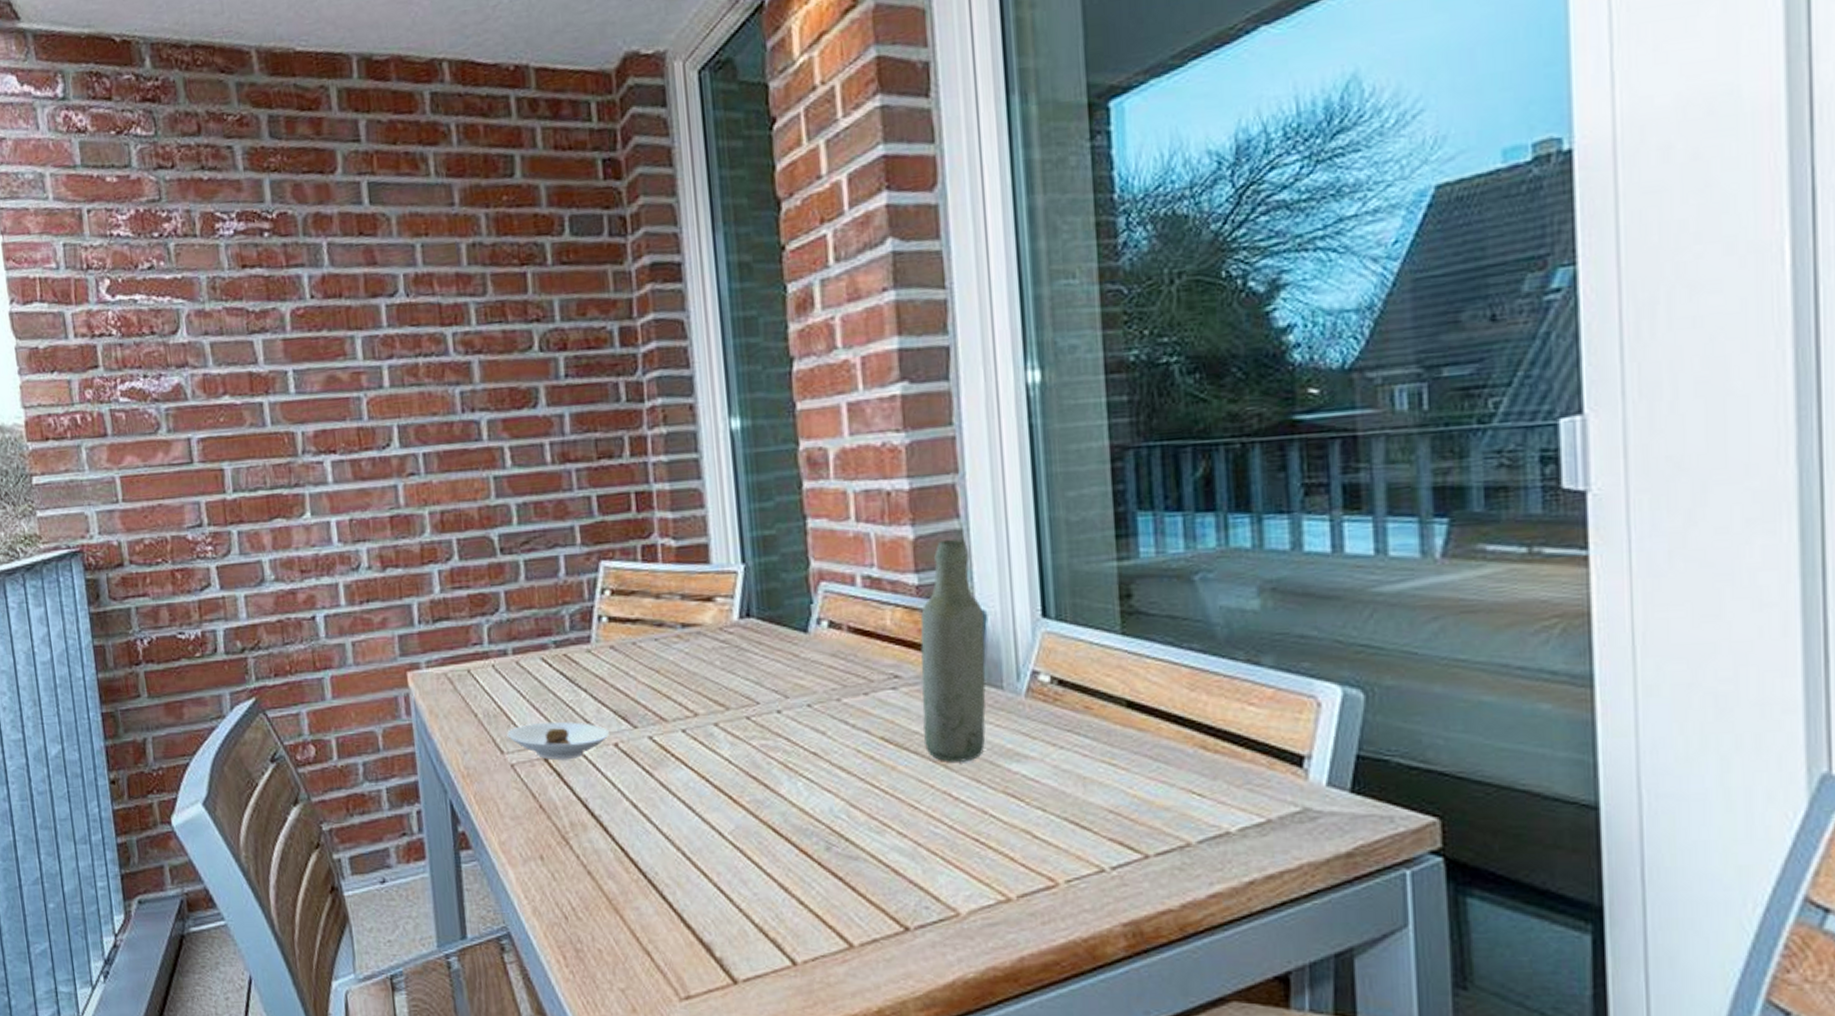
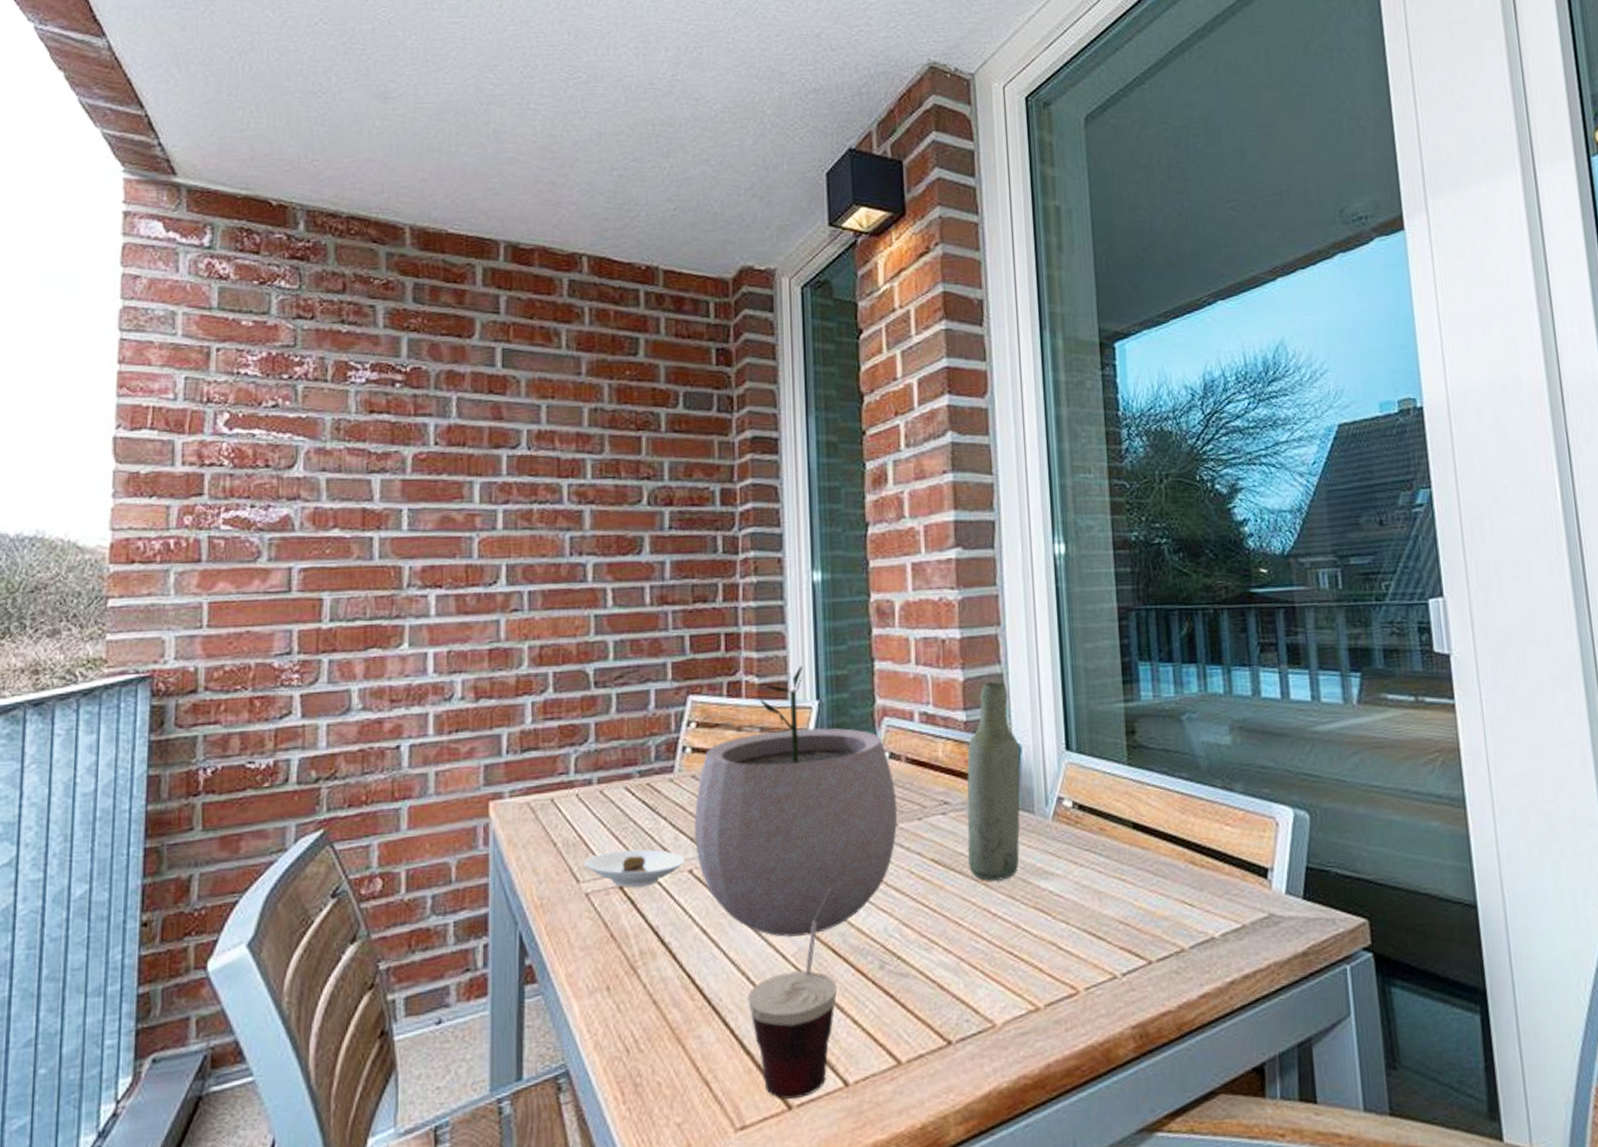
plant pot: none [616,525,841,814] -> present [694,665,898,937]
cup: none [685,763,781,974] -> present [748,886,838,1100]

